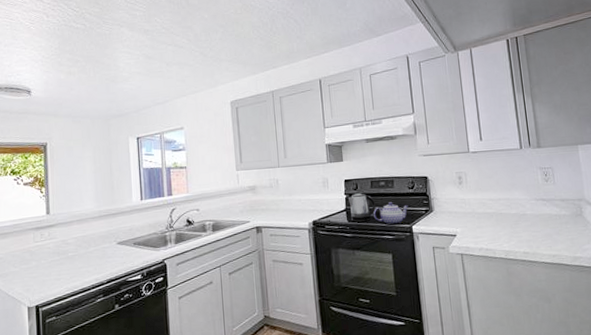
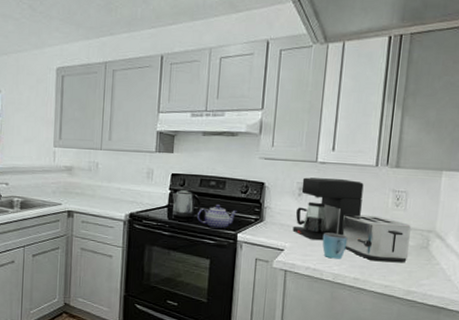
coffee maker: none [460,164,517,223] -> present [292,177,364,241]
mug: none [487,213,511,237] -> present [322,232,348,259]
toaster: none [502,192,567,234] -> present [342,214,411,263]

